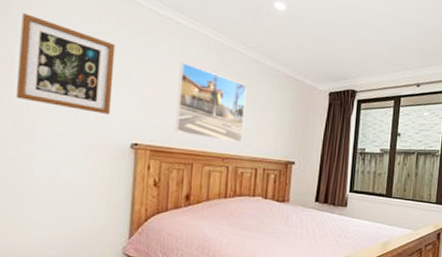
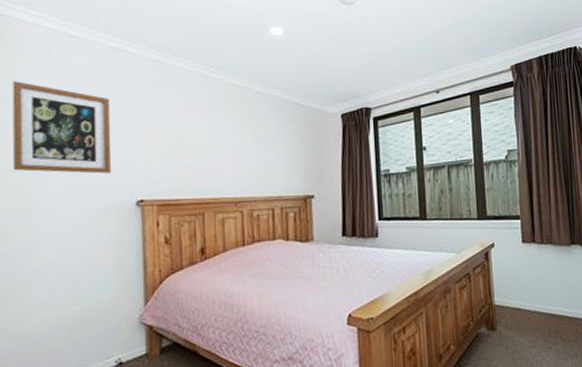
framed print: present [175,62,247,143] -> none [179,106,255,184]

